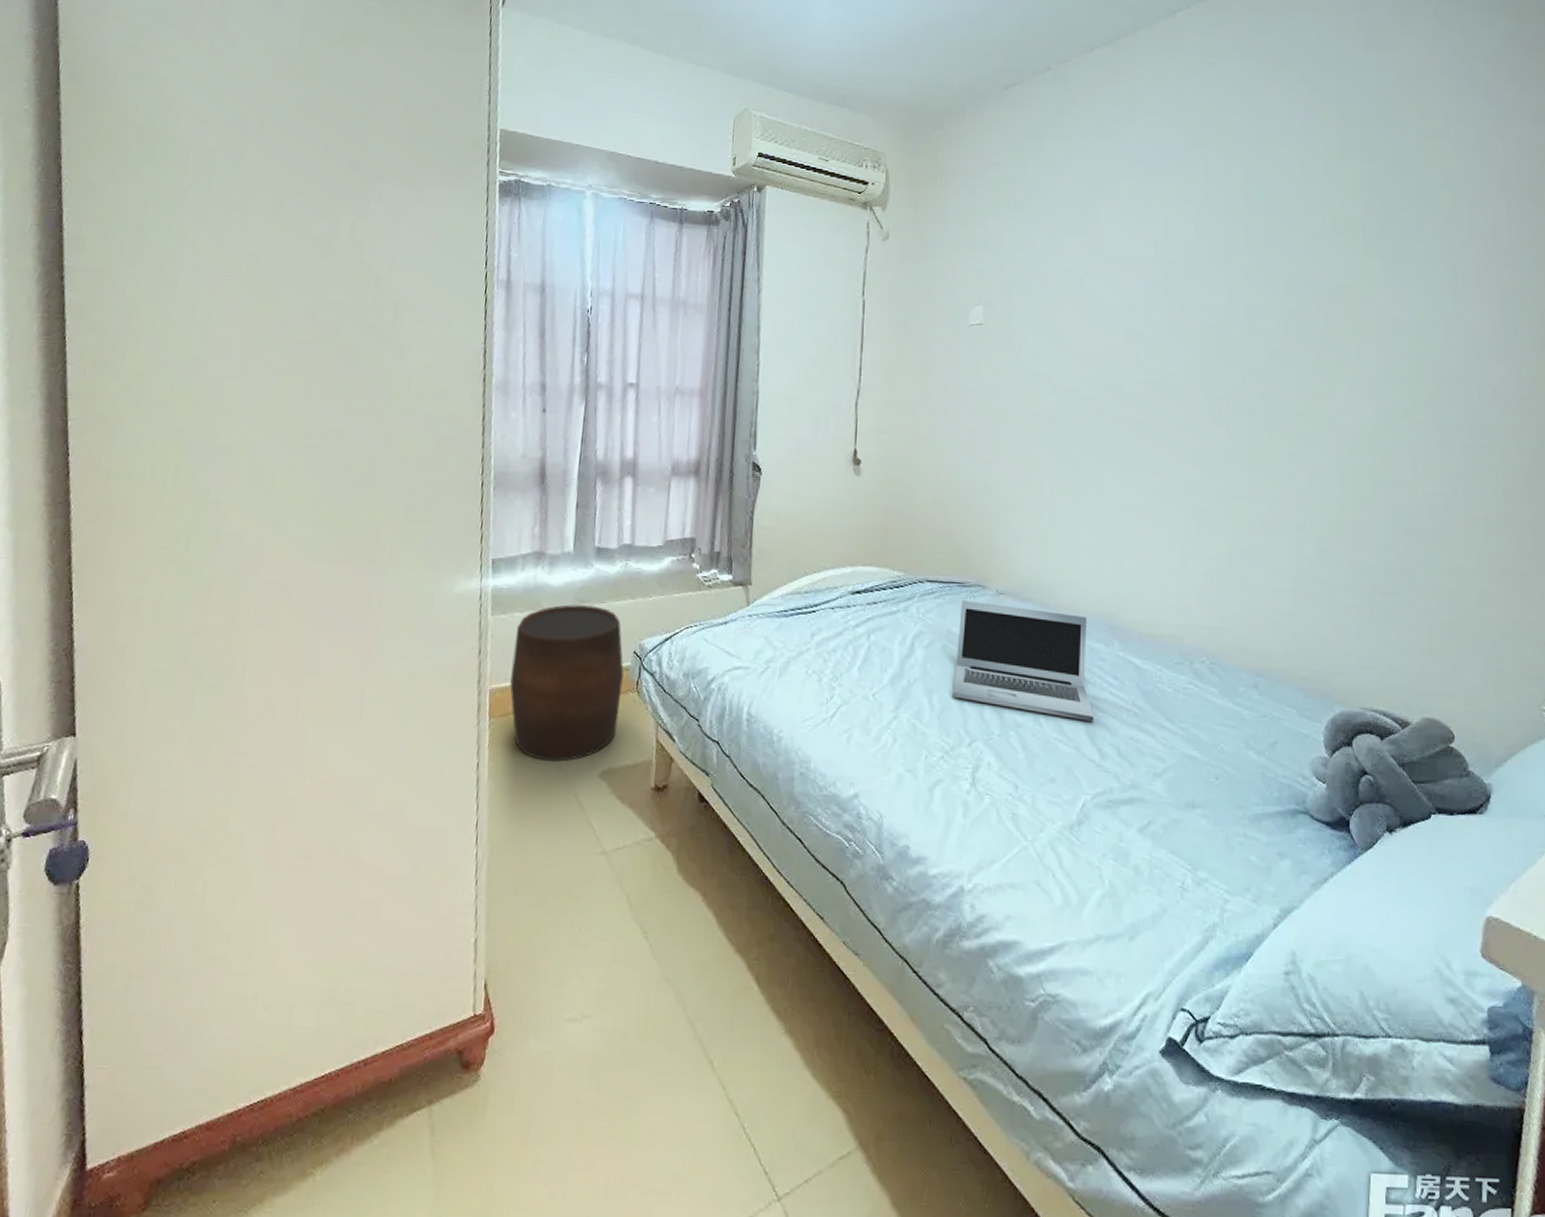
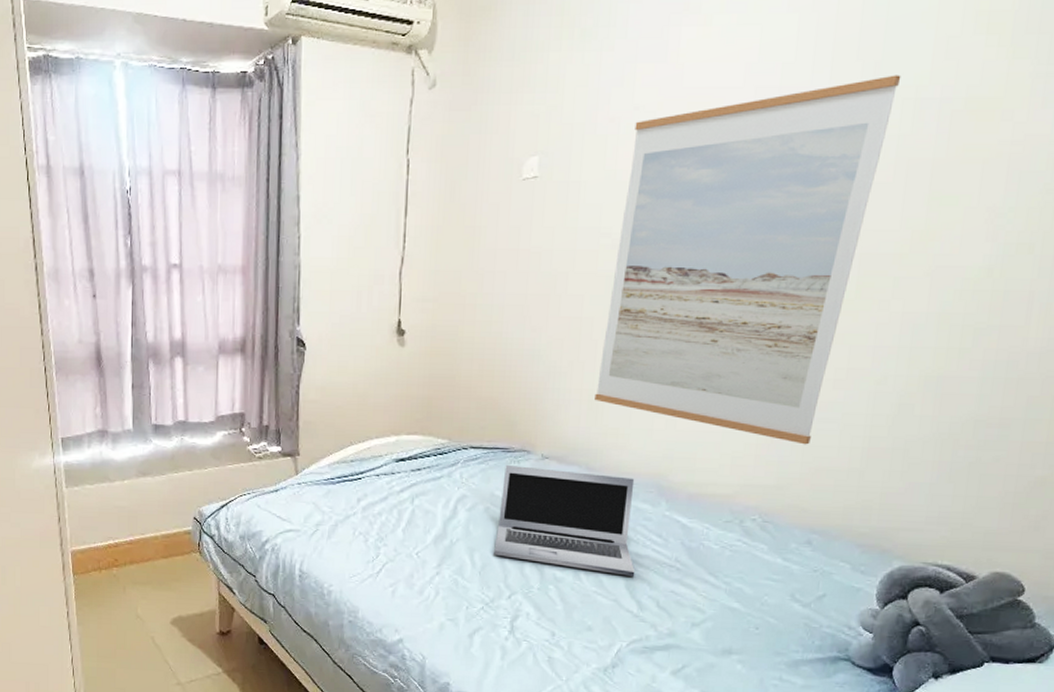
stool: present [510,604,624,762] -> none [88,477,186,611]
wall art: none [1045,261,1282,587] -> present [595,75,901,445]

